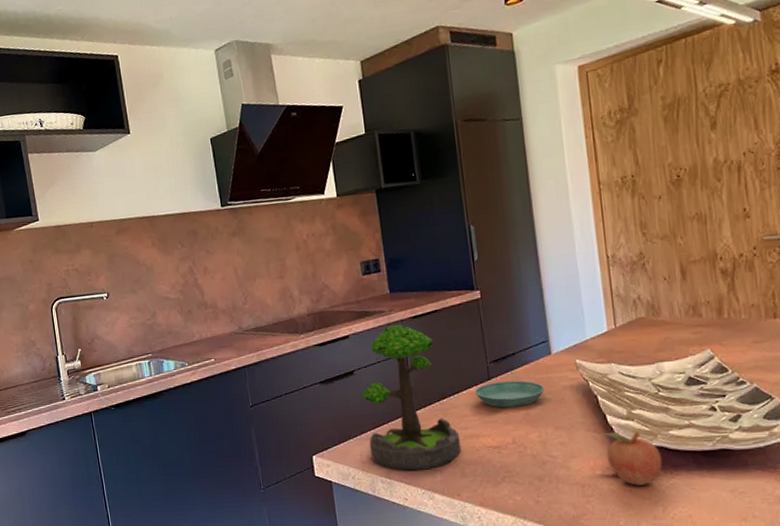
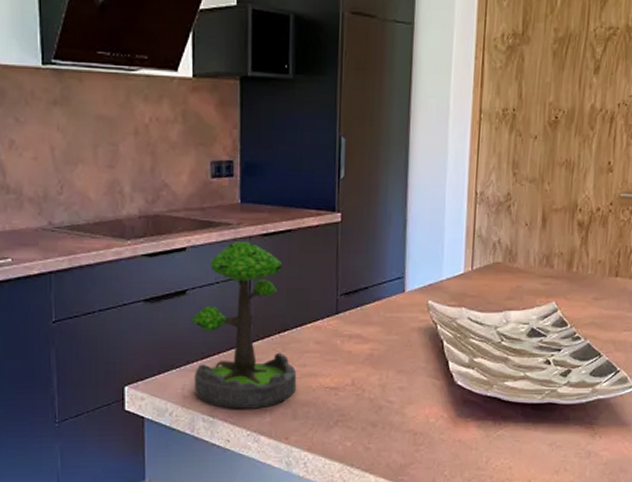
saucer: present [474,380,545,408] -> none [319,318,393,346]
fruit: present [603,431,663,486] -> none [443,380,494,436]

